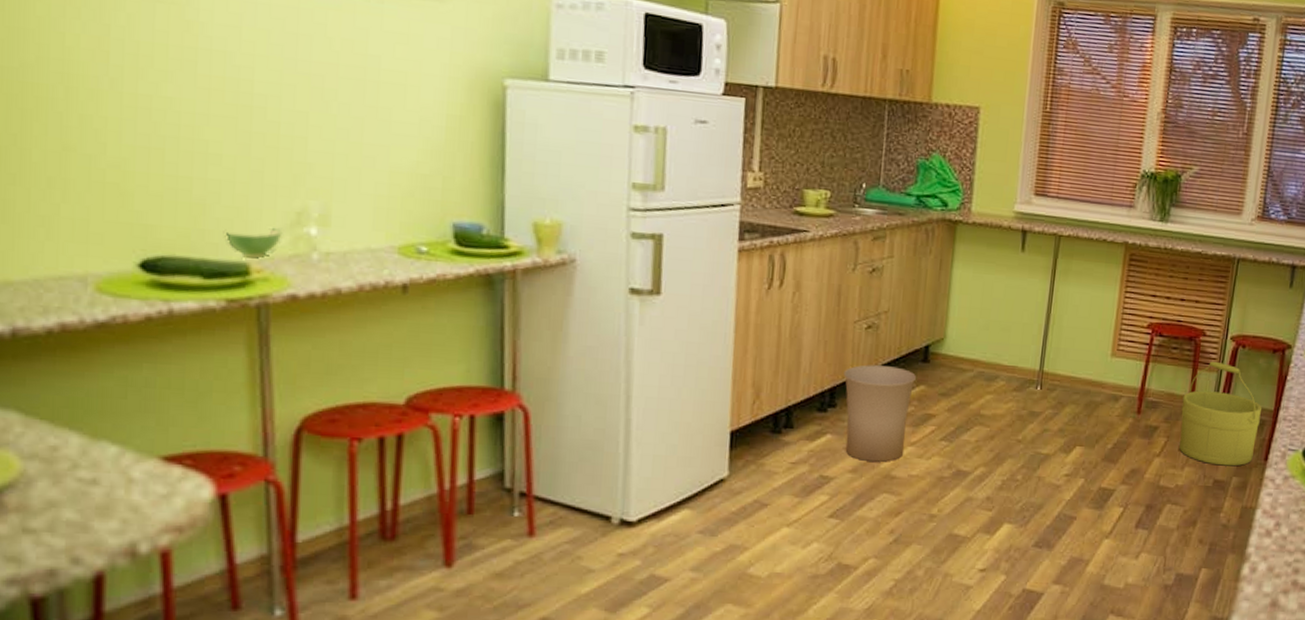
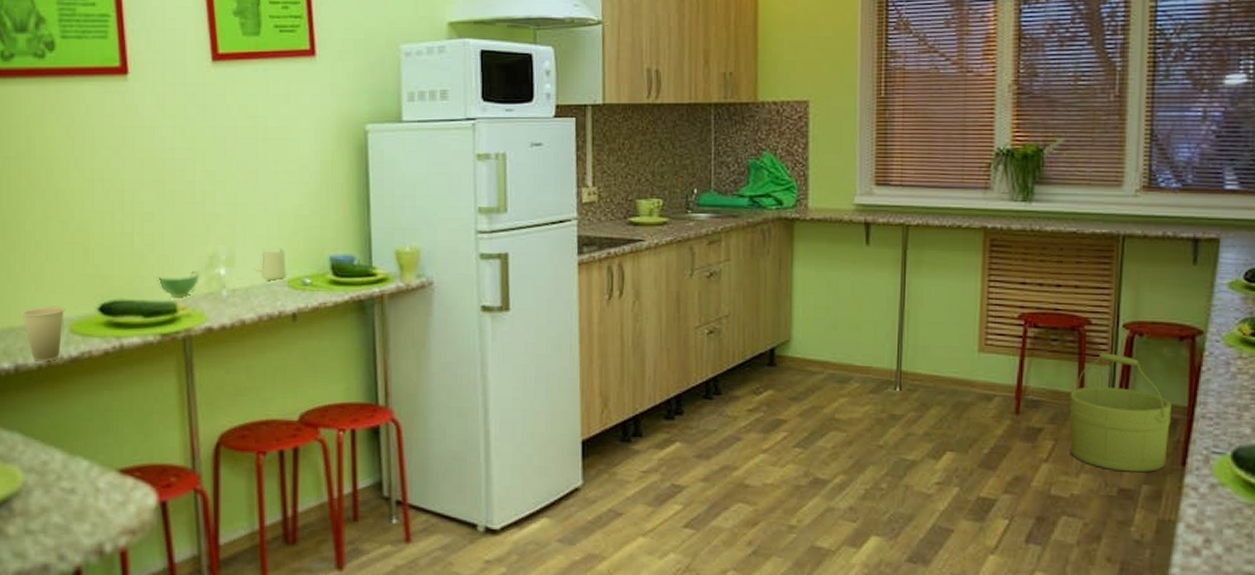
cup: none [22,257,90,326] -> present [20,306,66,362]
mug: none [355,209,397,246] -> present [254,248,285,281]
waste bin: present [843,365,916,462] -> none [688,370,763,470]

